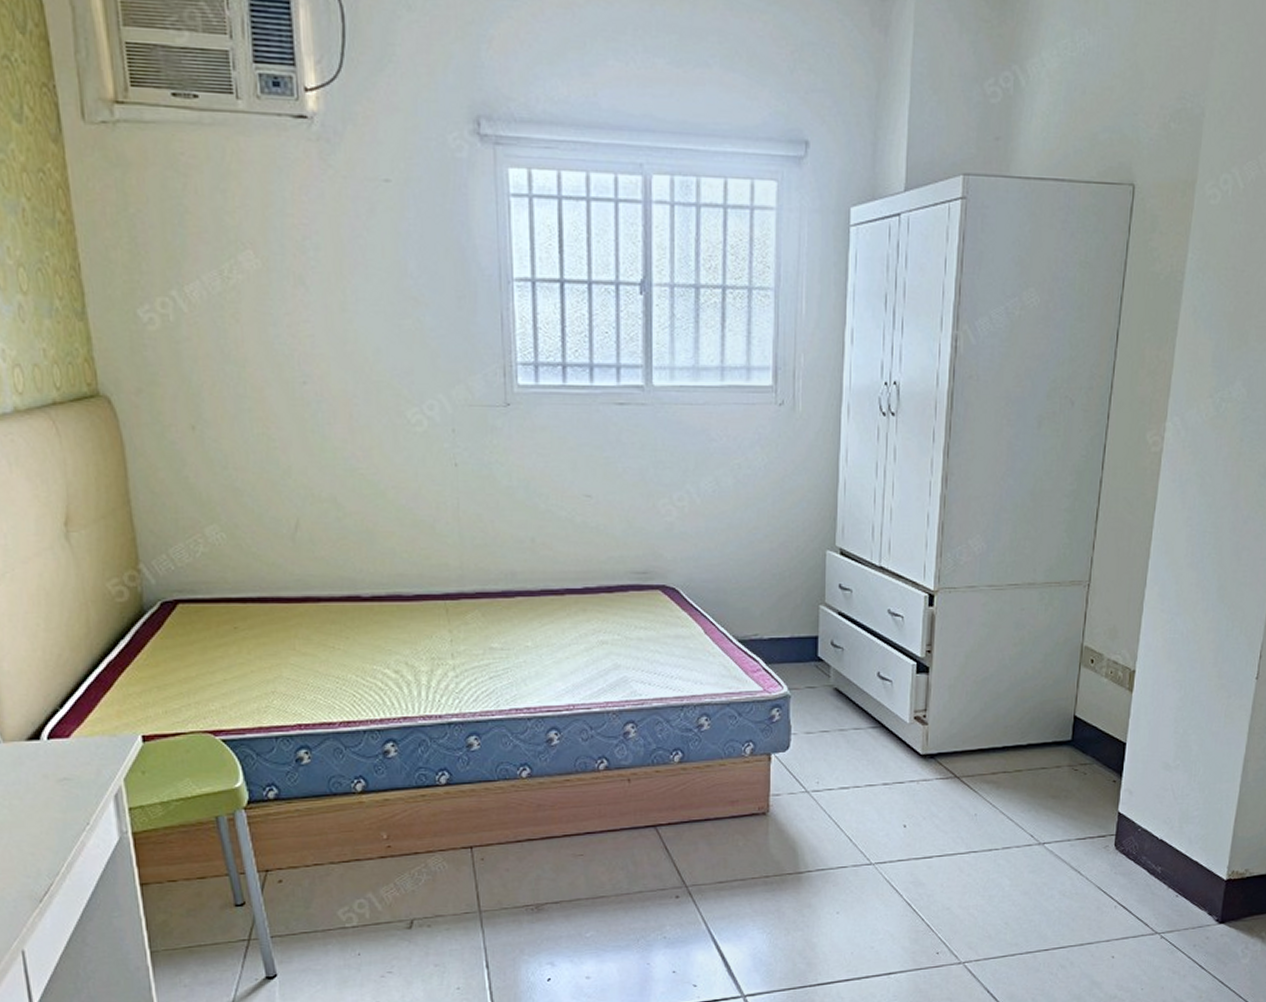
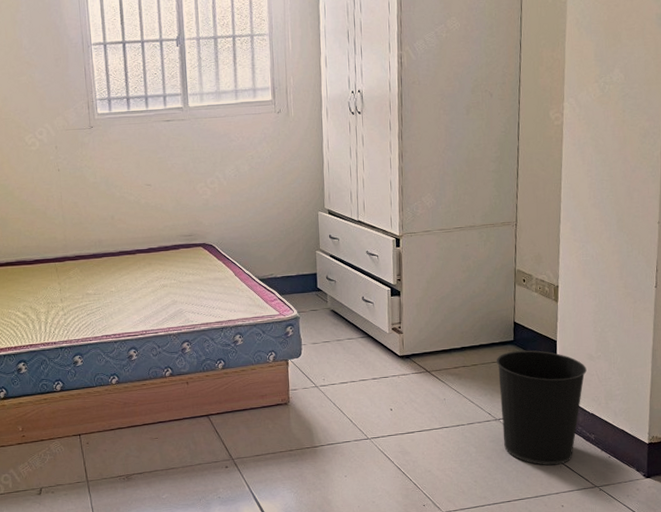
wastebasket: none [1046,754,1160,905] -> present [496,350,587,466]

